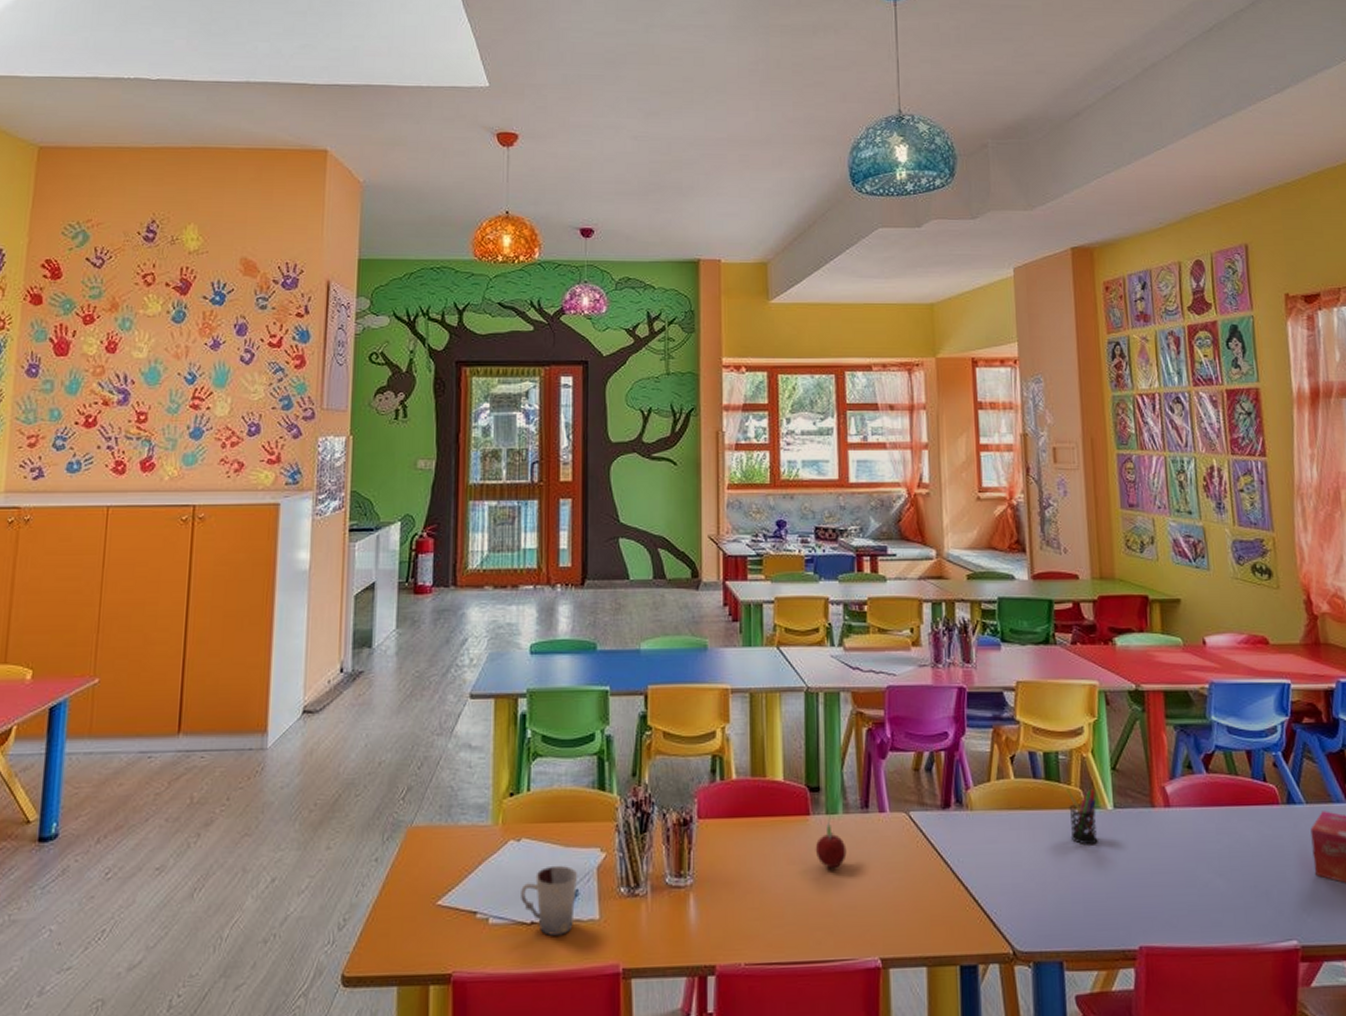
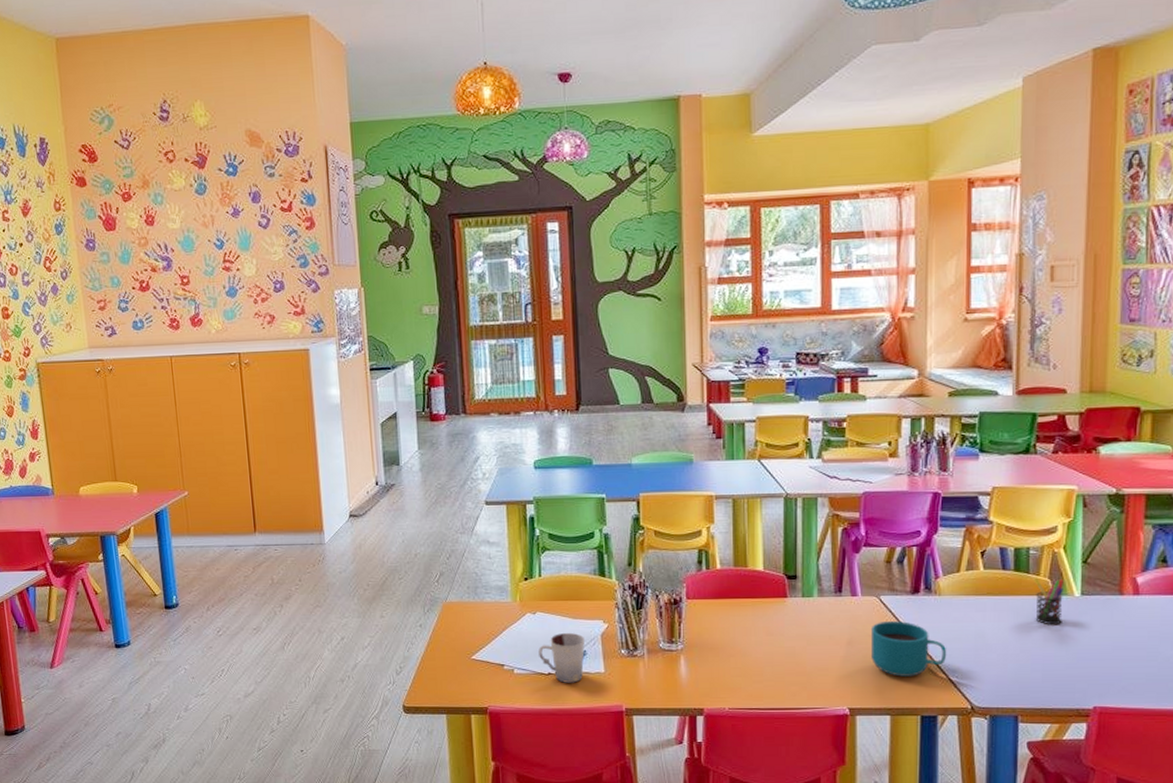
fruit: present [815,815,847,869] -> none [791,597,820,640]
cup: none [901,842,984,915] -> present [870,620,947,677]

